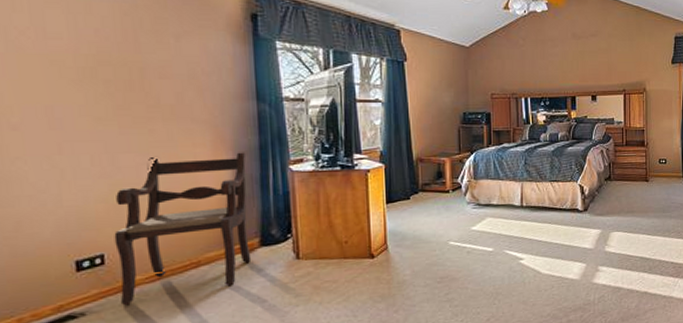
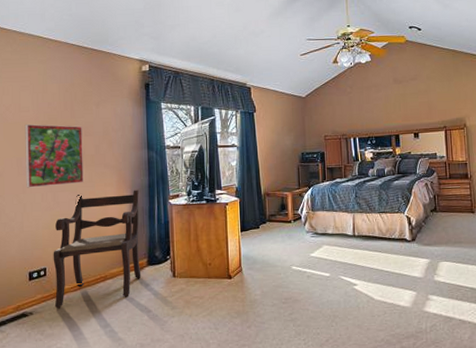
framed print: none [55,58,160,148] -> present [25,124,84,188]

